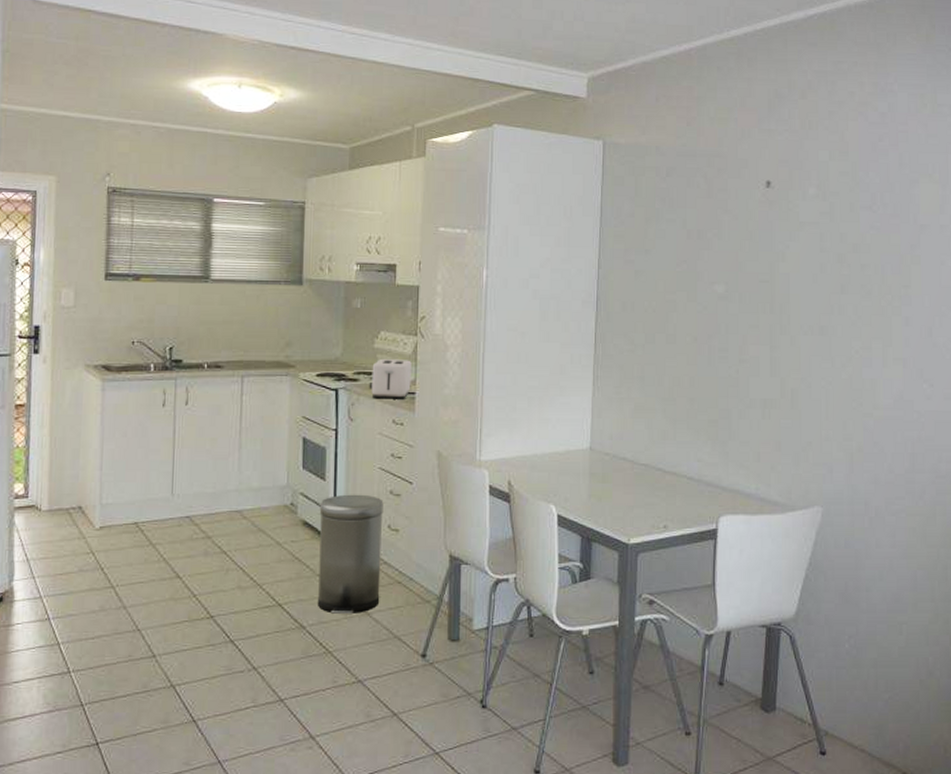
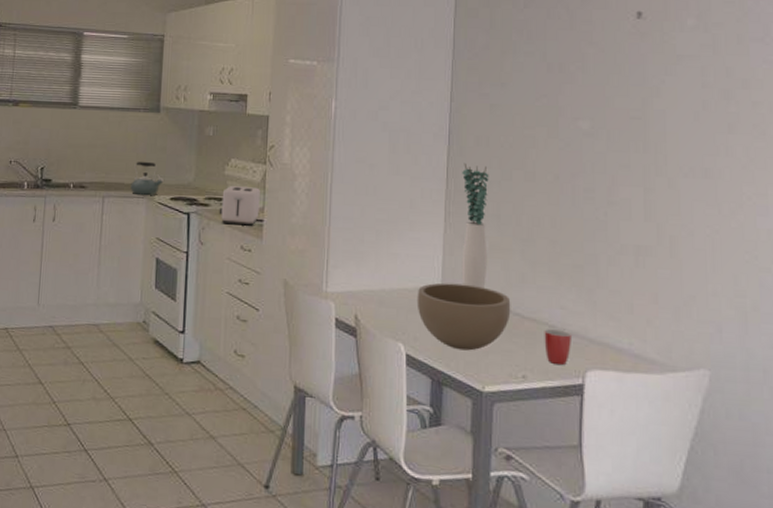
kettle: none [272,336,310,374] -> present [130,161,165,196]
pedal bin: present [318,494,384,615] -> none [166,316,231,437]
bowl: none [567,444,654,507] -> present [416,282,511,351]
vase: none [609,328,634,447] -> present [461,162,489,288]
mug: none [683,480,708,512] -> present [544,328,573,365]

